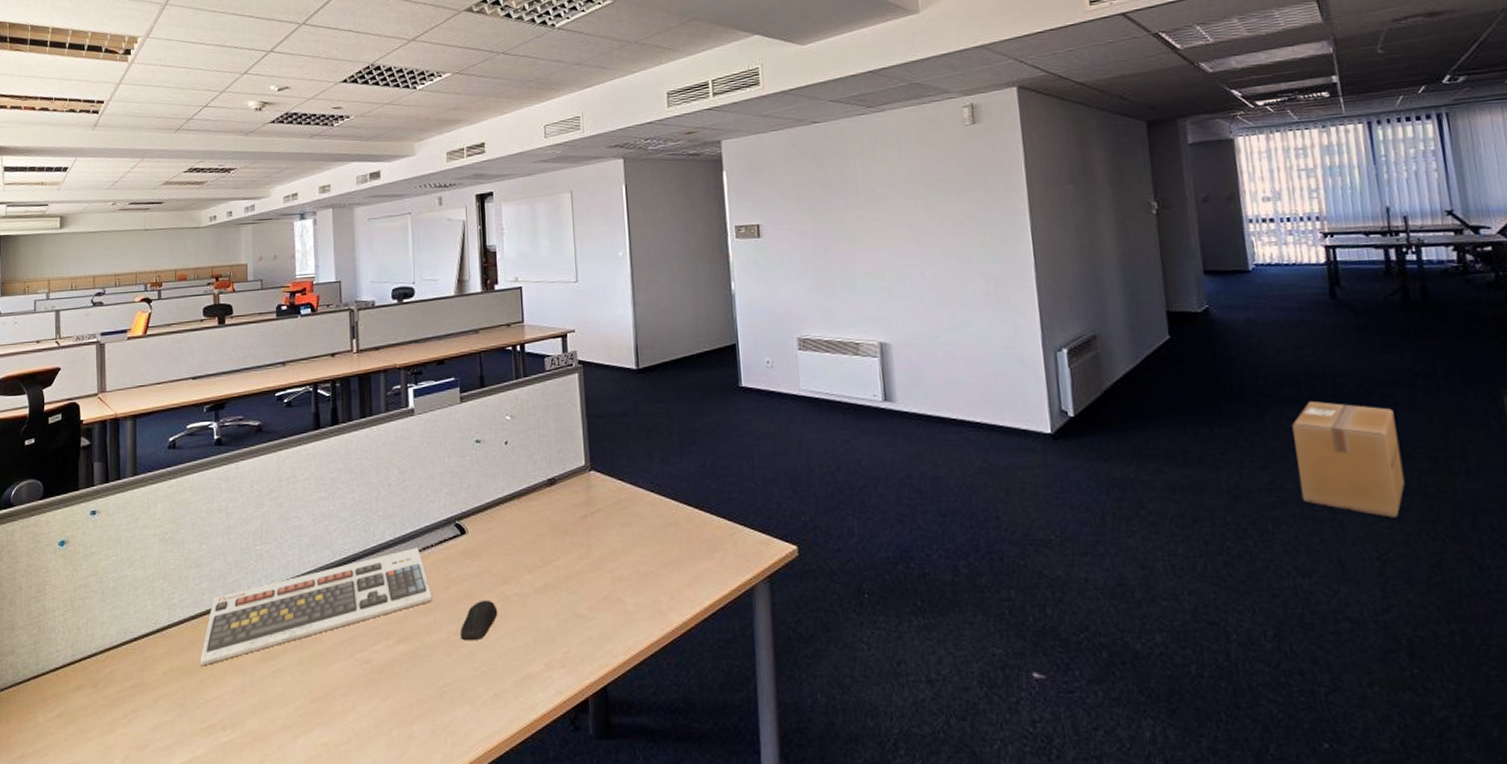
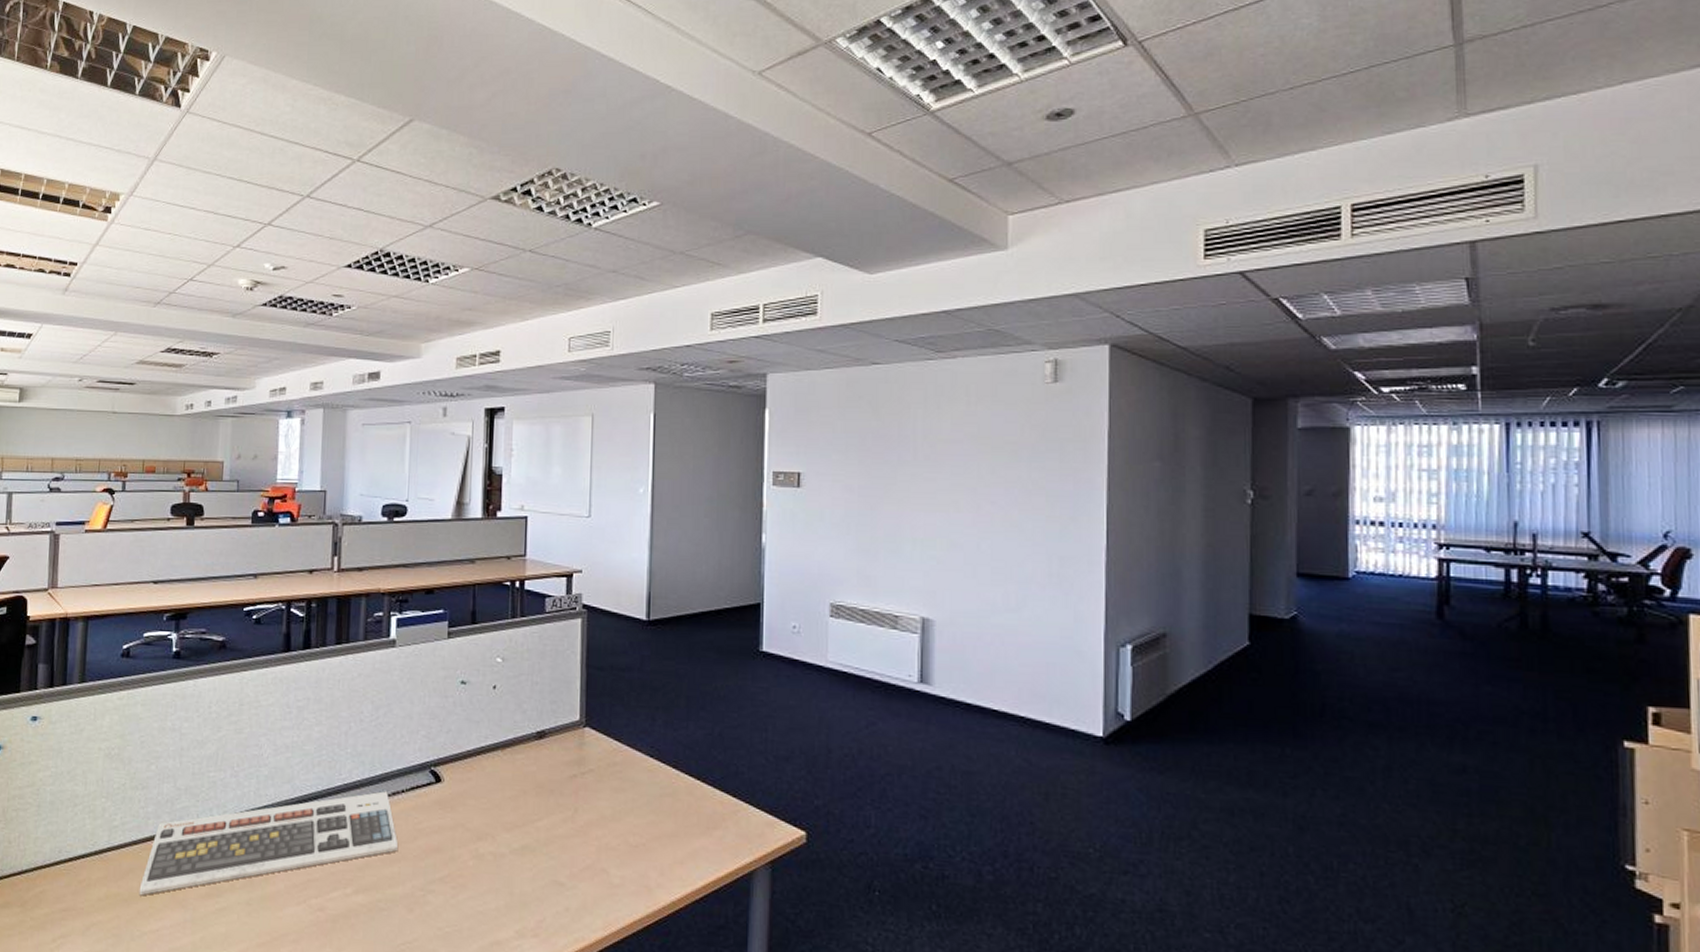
computer mouse: present [460,600,498,641] -> none [425,855,469,899]
box: present [1292,400,1405,518] -> none [1375,729,1494,868]

